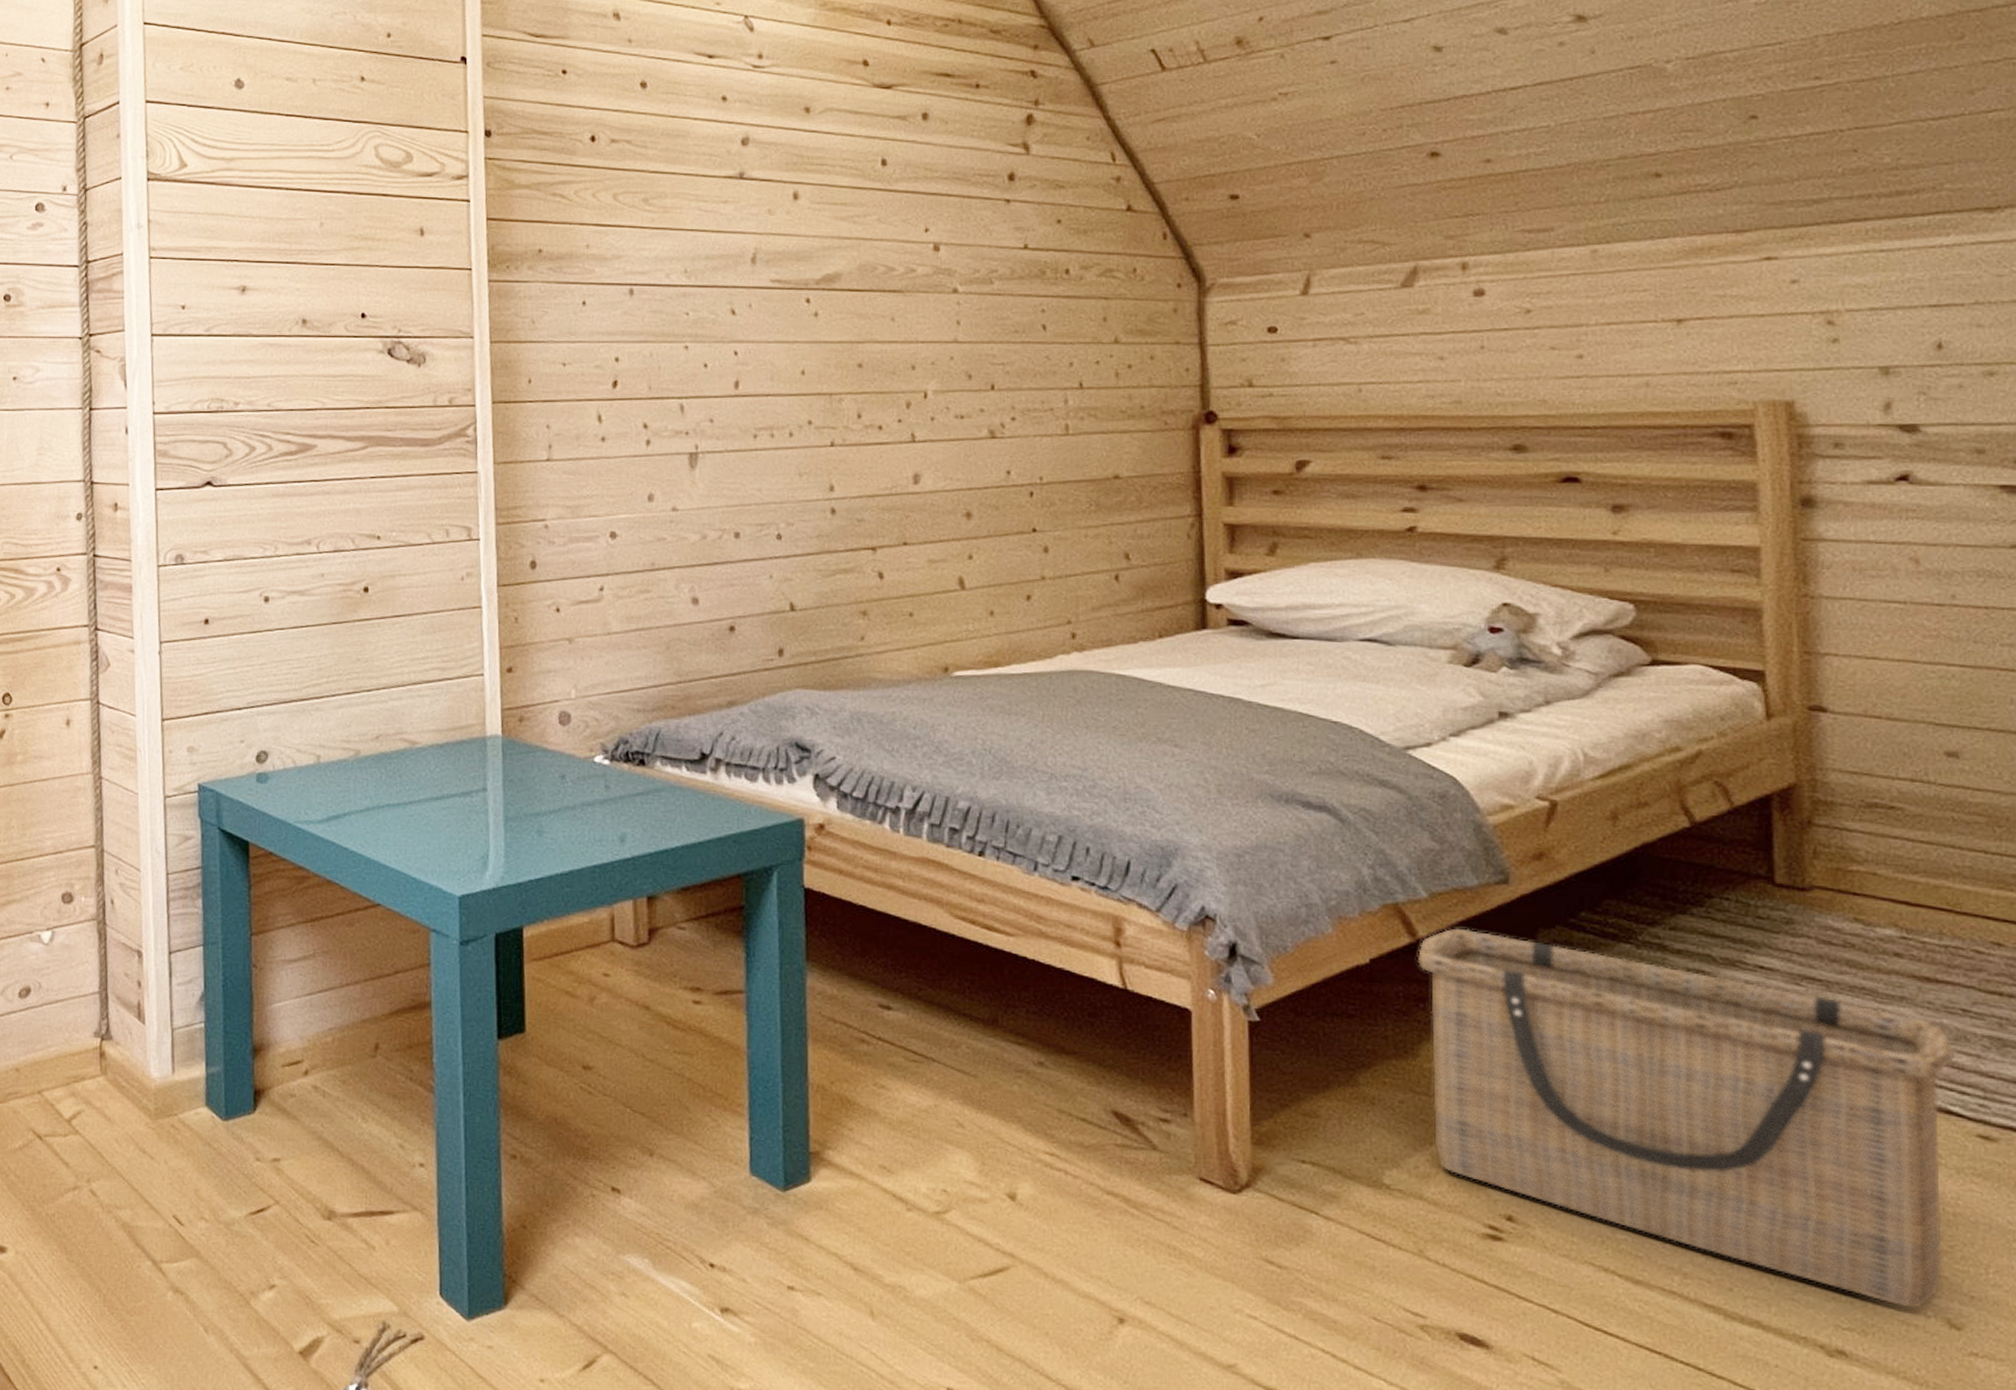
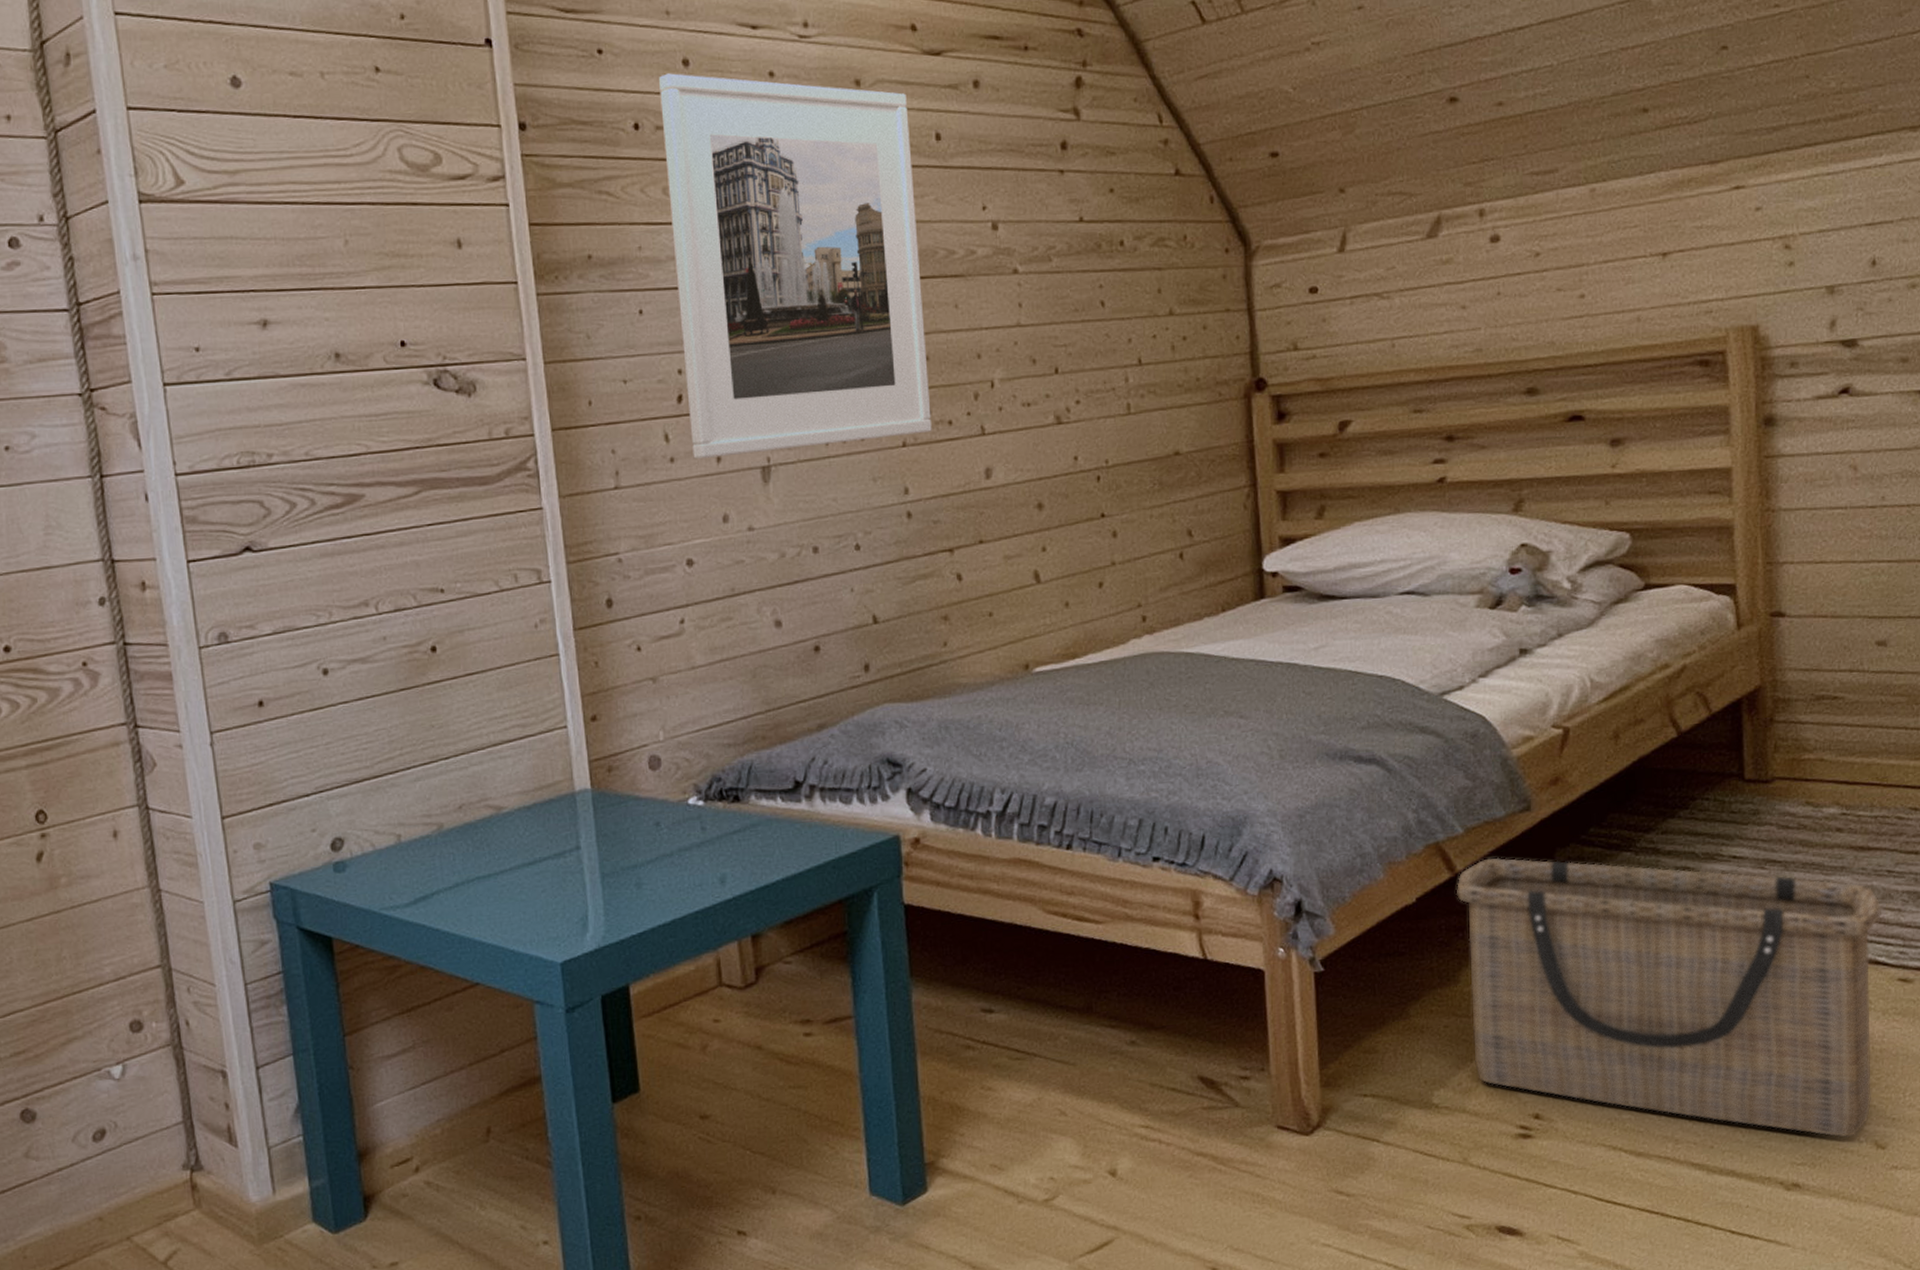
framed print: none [616,93,862,441] -> present [658,73,932,459]

